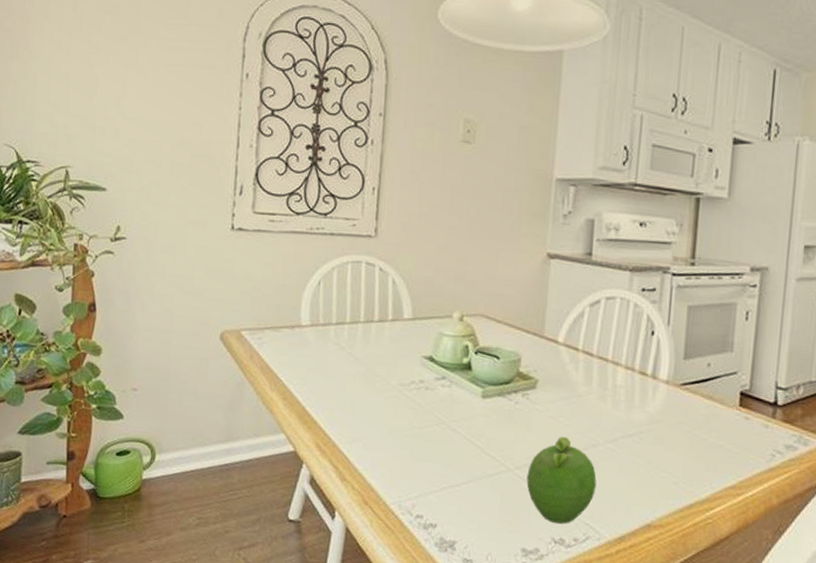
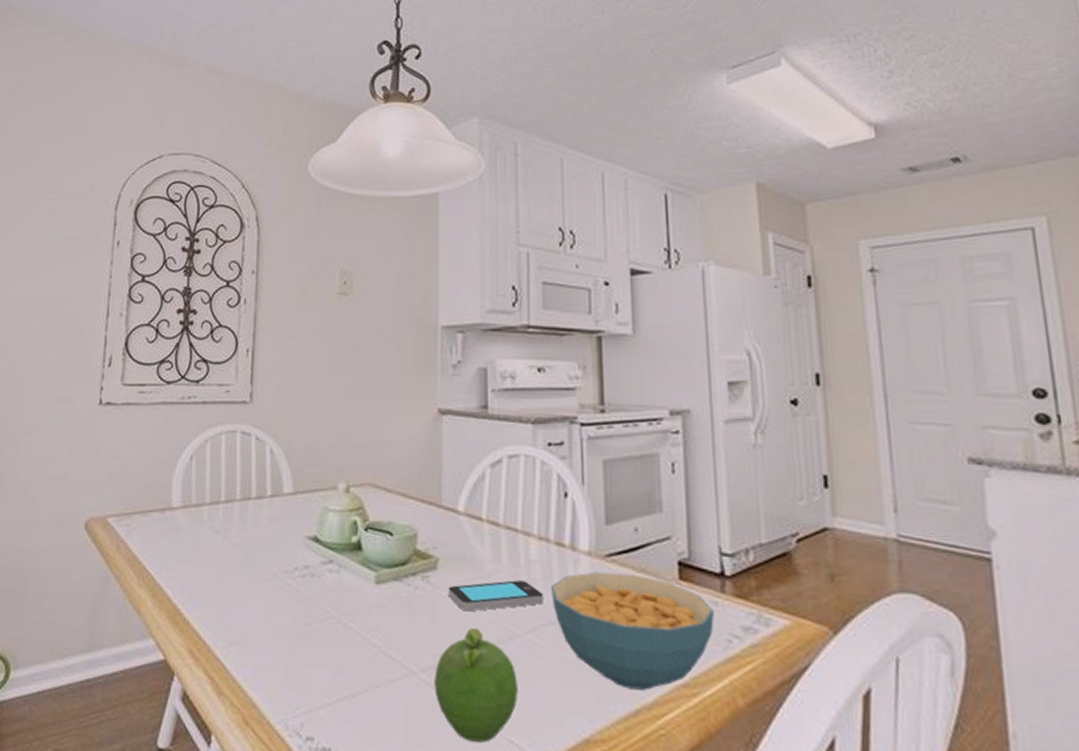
smartphone: none [544,400,625,424] -> present [448,580,544,612]
cereal bowl: none [631,397,764,490] -> present [551,572,714,690]

